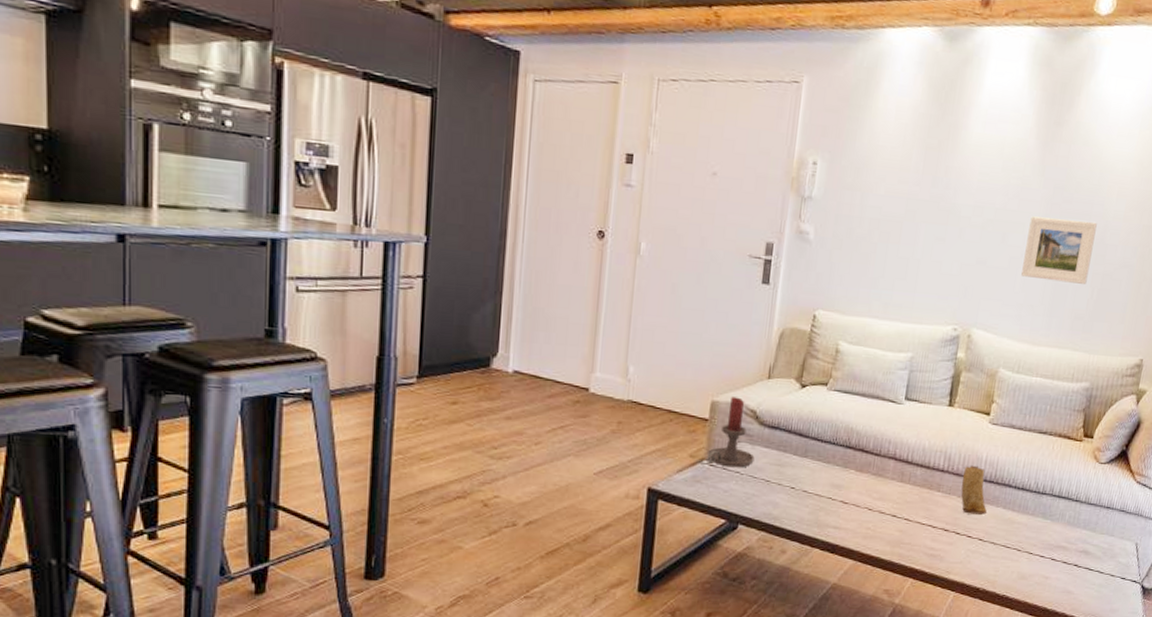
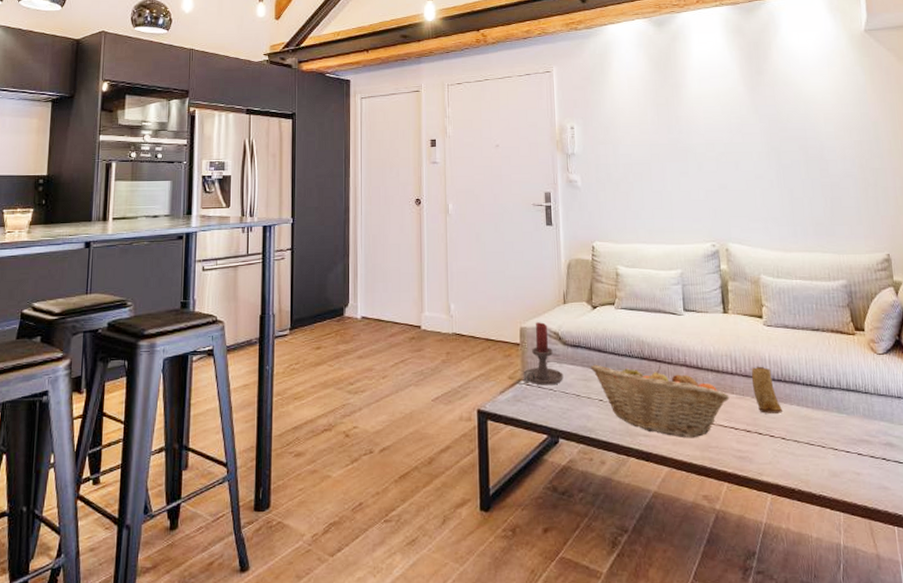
fruit basket: none [786,449,935,534] -> present [590,364,730,438]
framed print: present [1021,216,1097,284] -> none [755,143,818,196]

